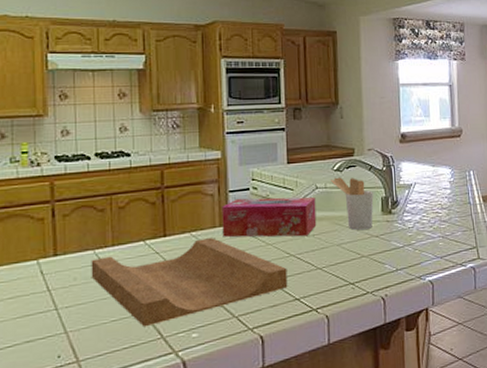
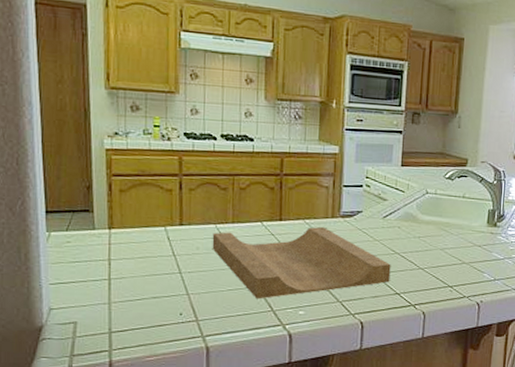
tissue box: present [222,197,317,238] -> none [334,193,425,237]
utensil holder: present [331,177,374,230] -> none [441,185,481,238]

